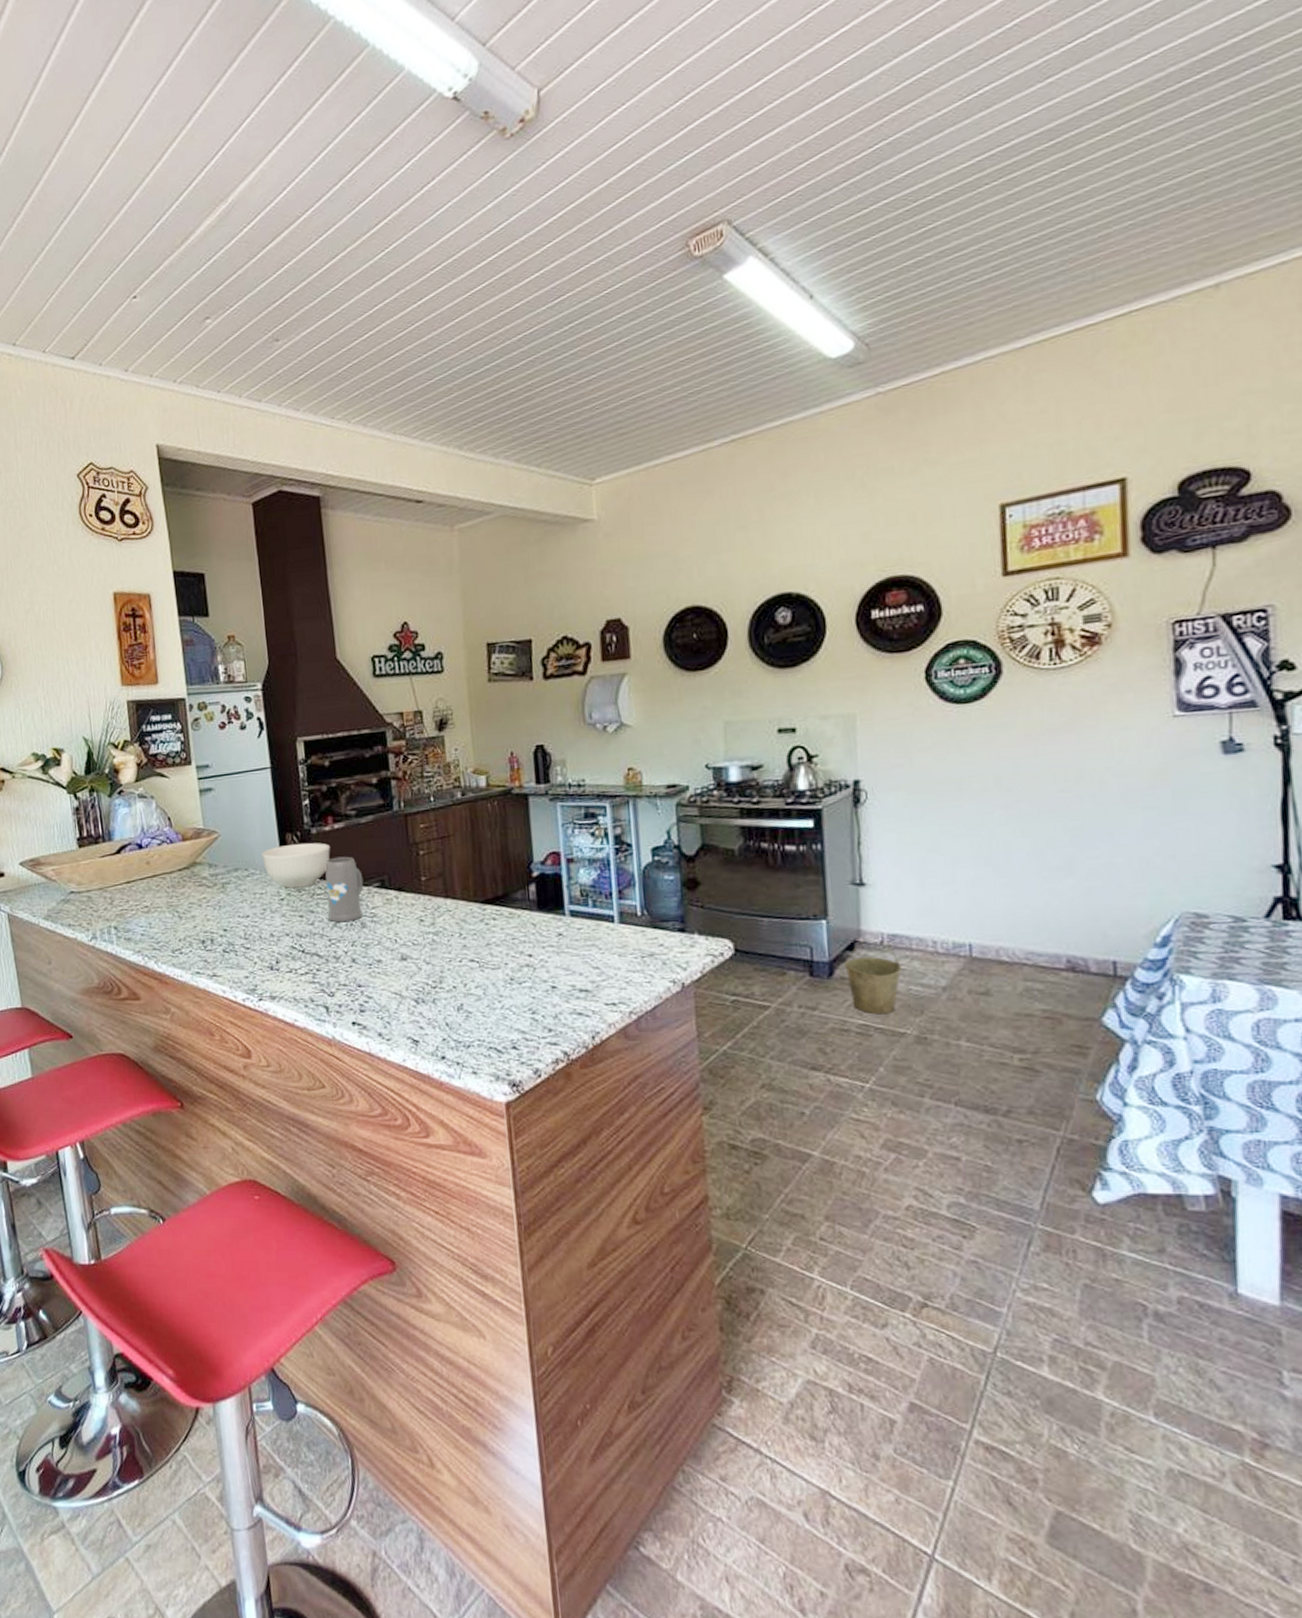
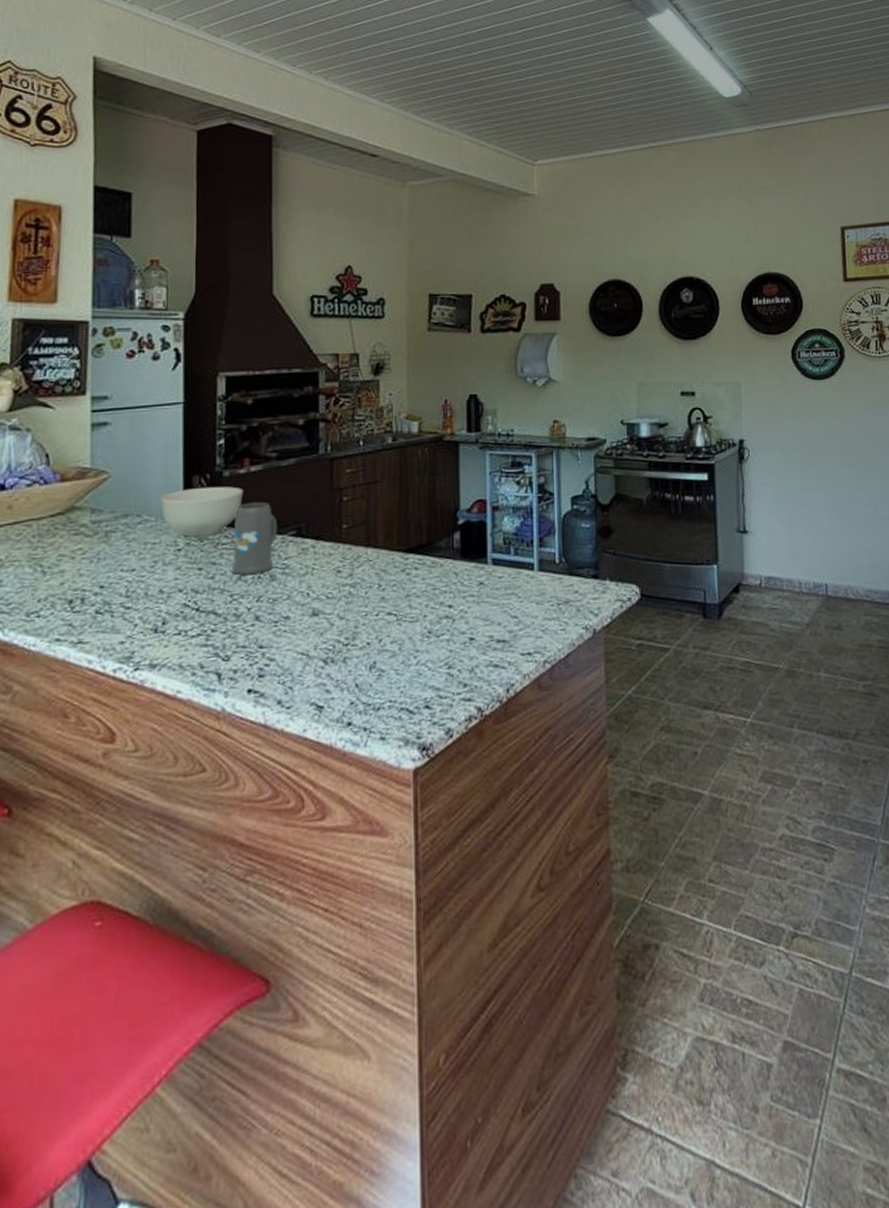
bucket: present [844,935,902,1015] -> none [731,578,776,652]

